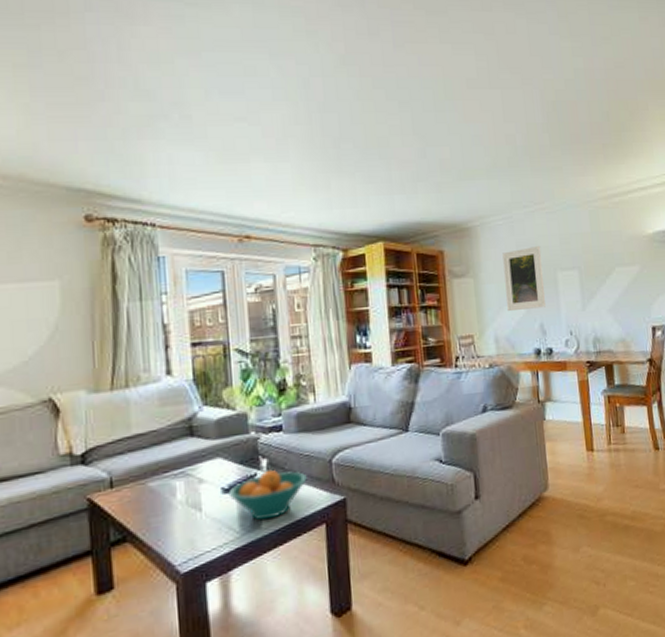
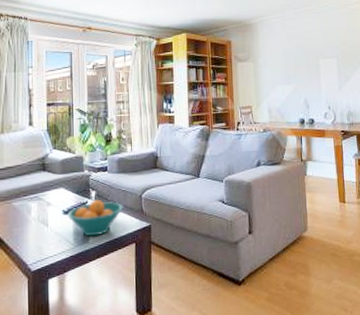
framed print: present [502,246,546,312] -> none [276,39,309,89]

